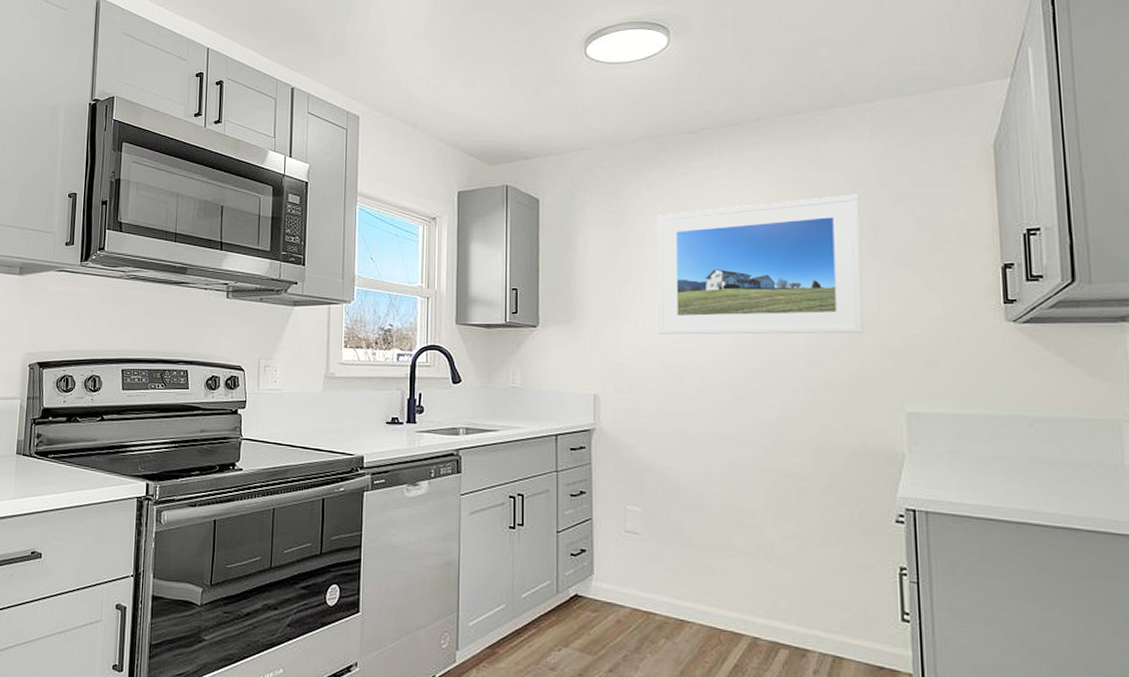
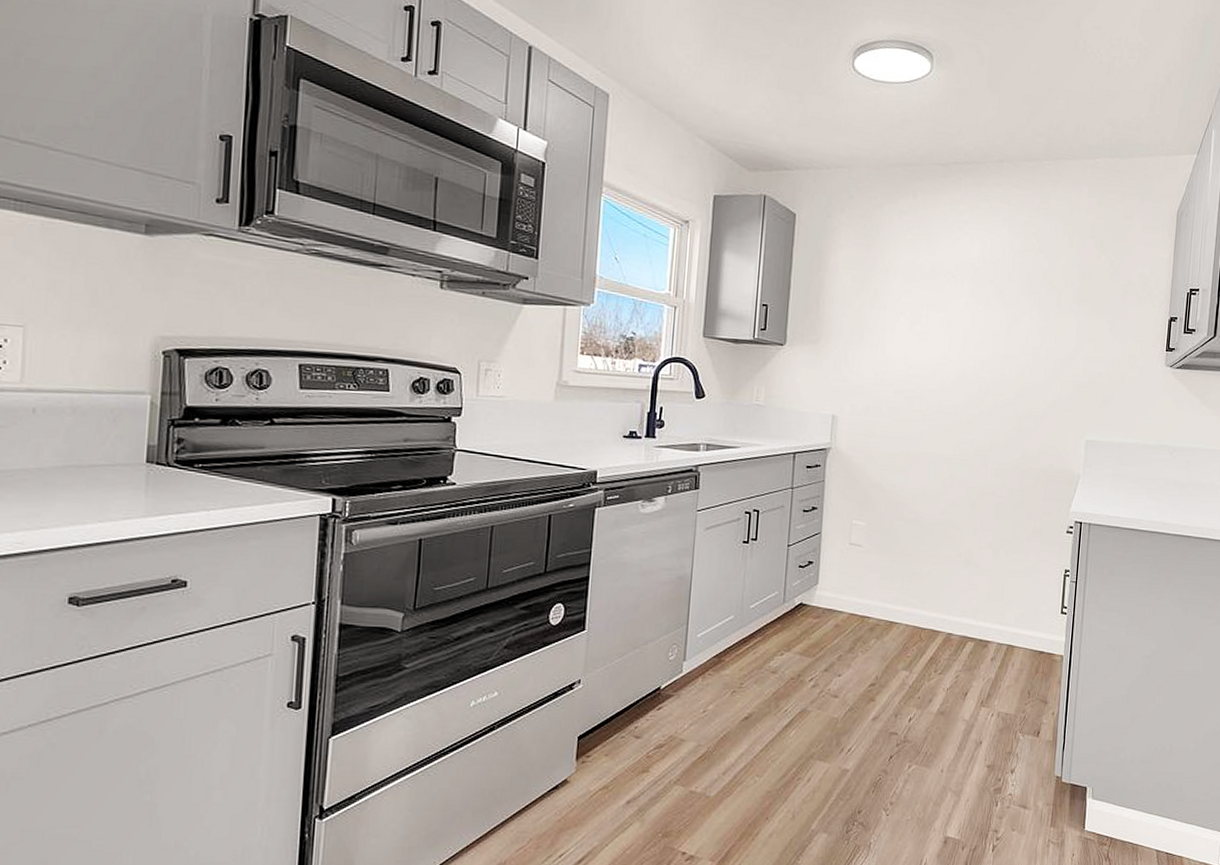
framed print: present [657,194,864,335] -> none [895,242,1073,369]

